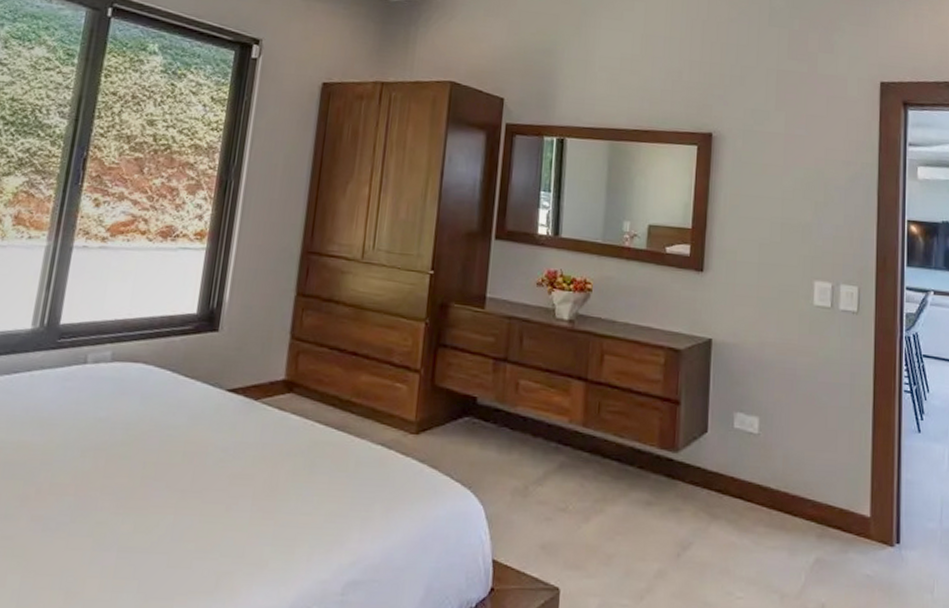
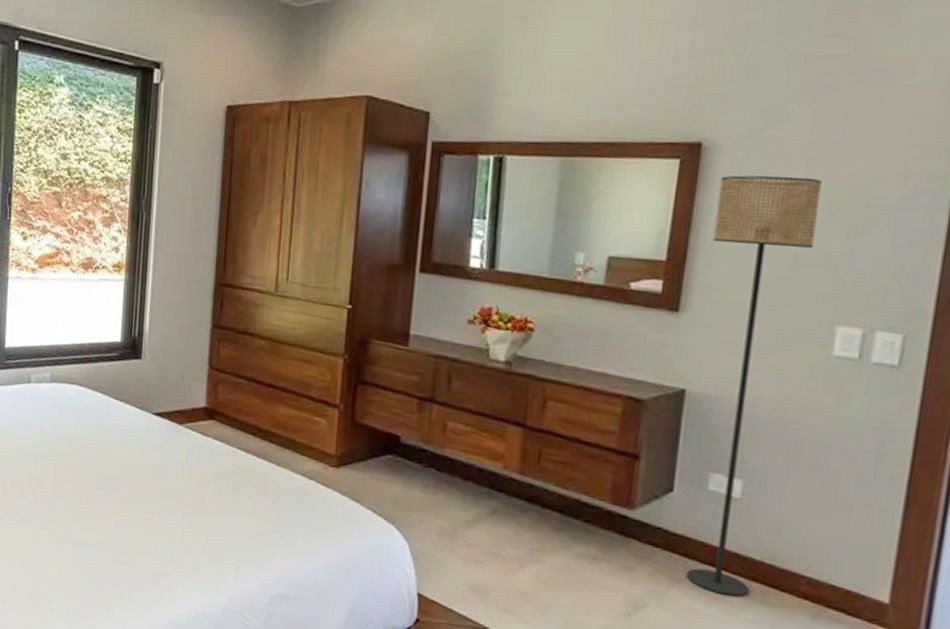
floor lamp: none [722,159,795,526] -> present [686,175,822,597]

